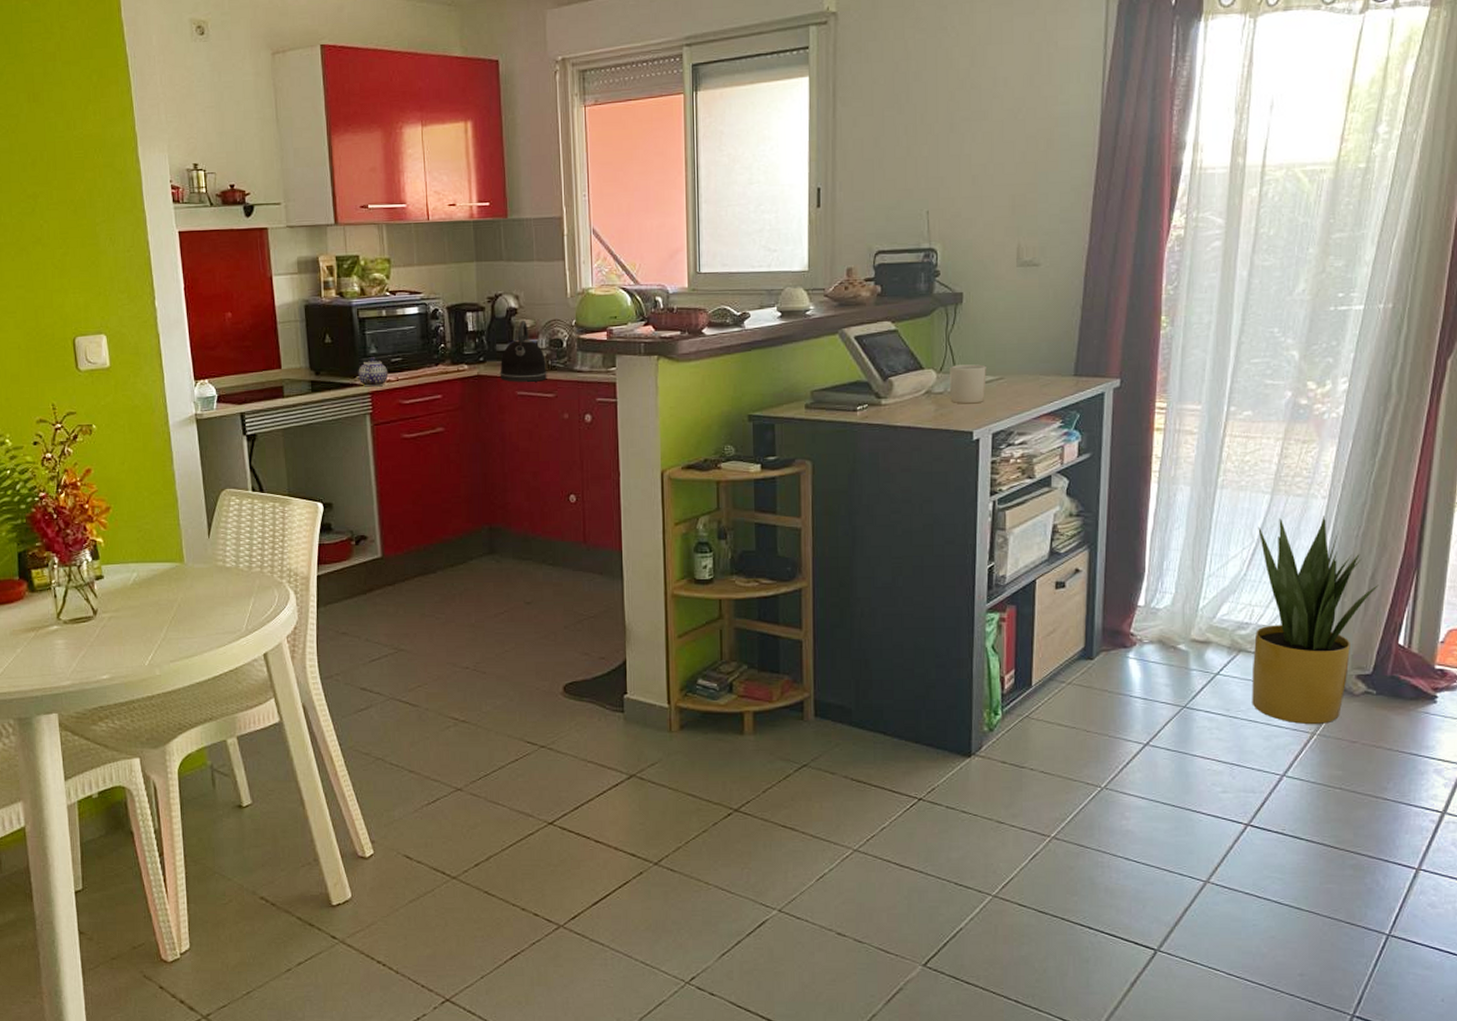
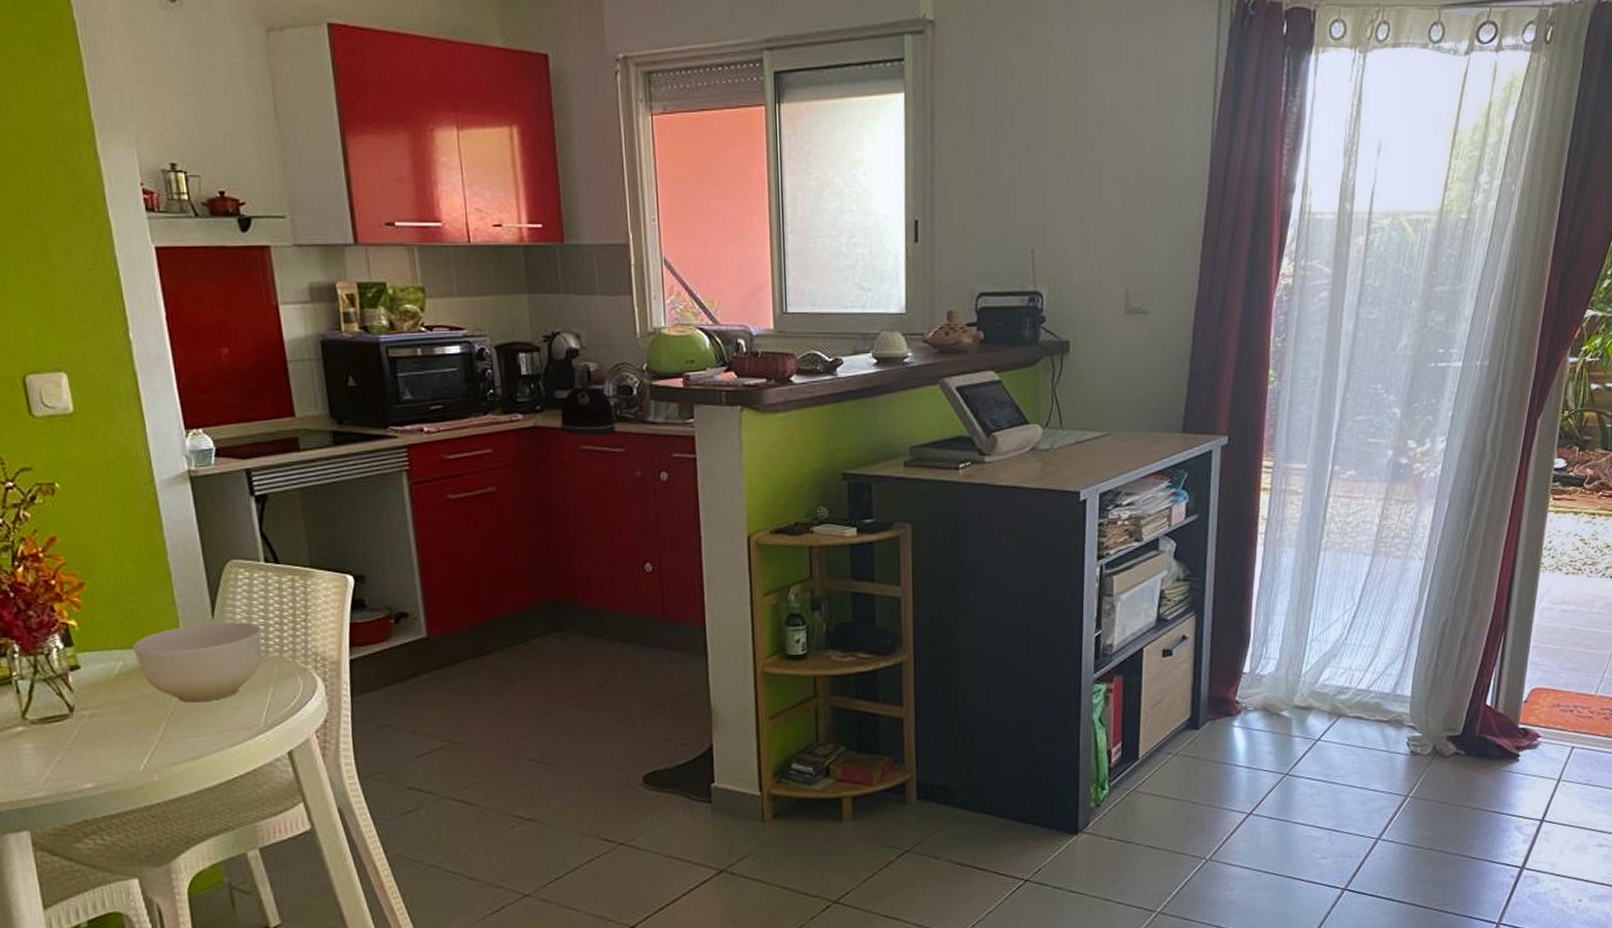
bowl: none [145,542,248,609] -> present [132,622,263,703]
teapot: present [358,356,389,387] -> none [390,402,428,439]
mug: present [950,364,986,404] -> none [1056,419,1094,462]
planter: present [1252,516,1379,724] -> none [1350,578,1470,787]

